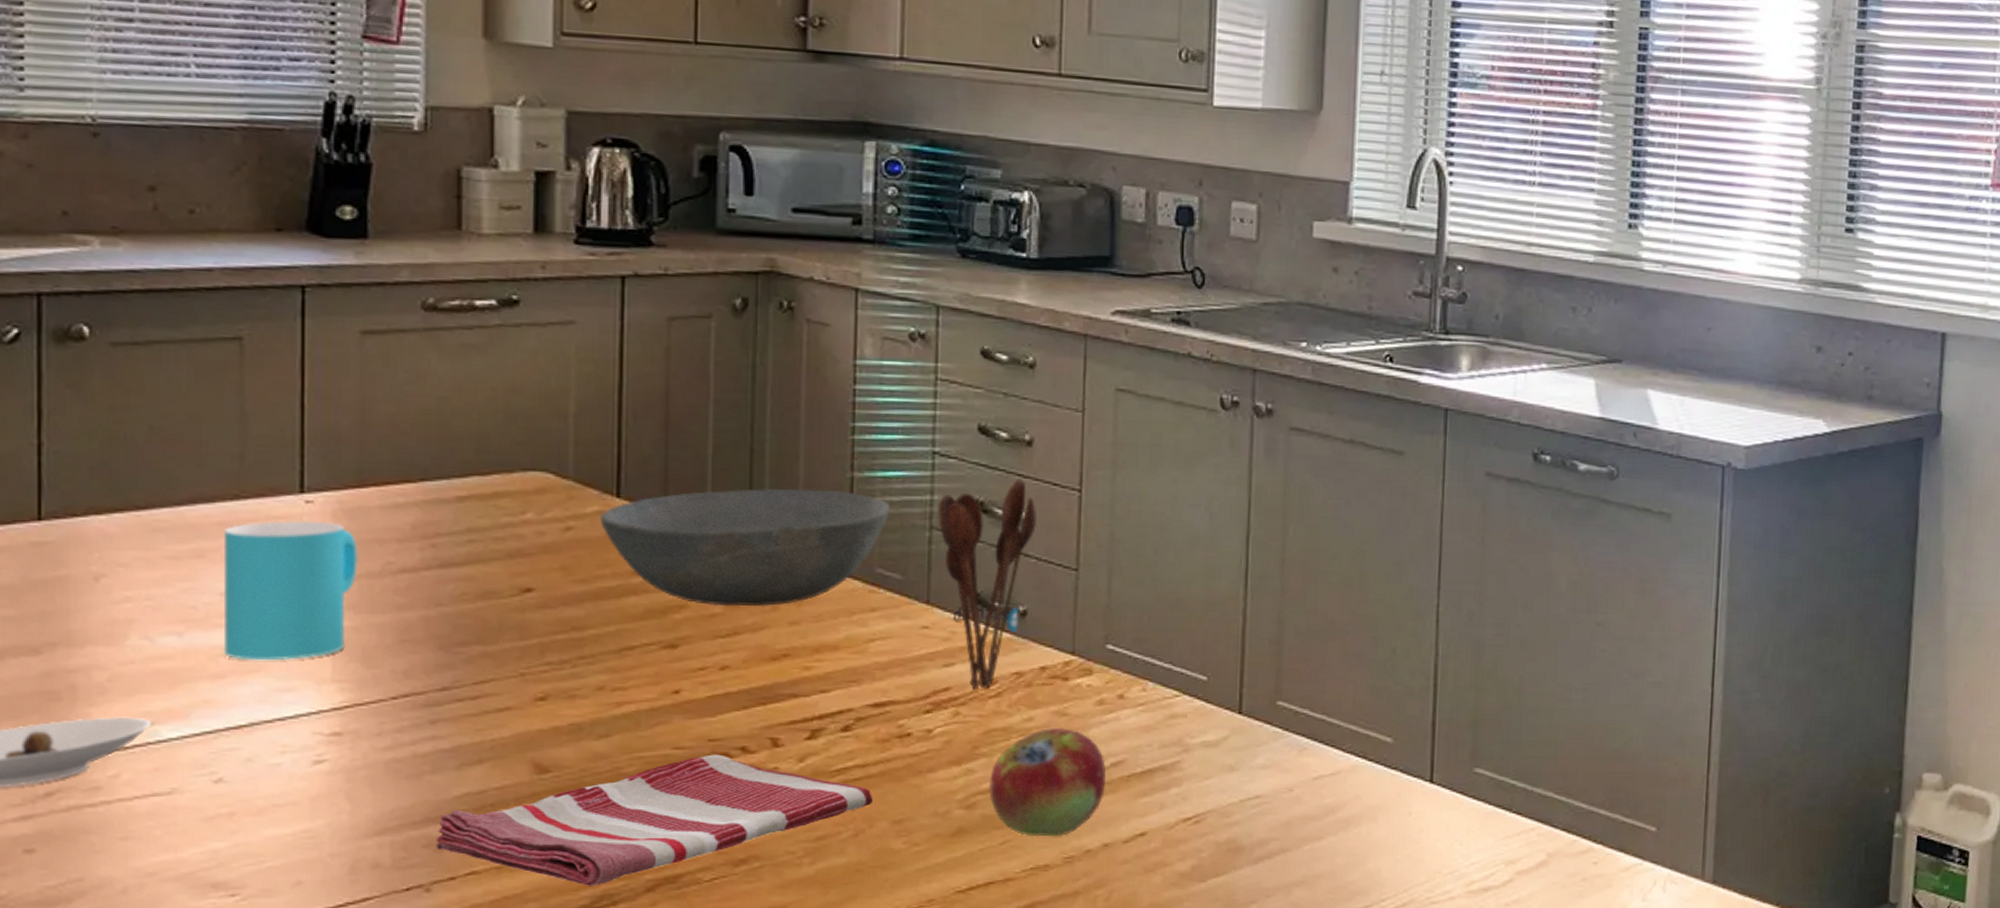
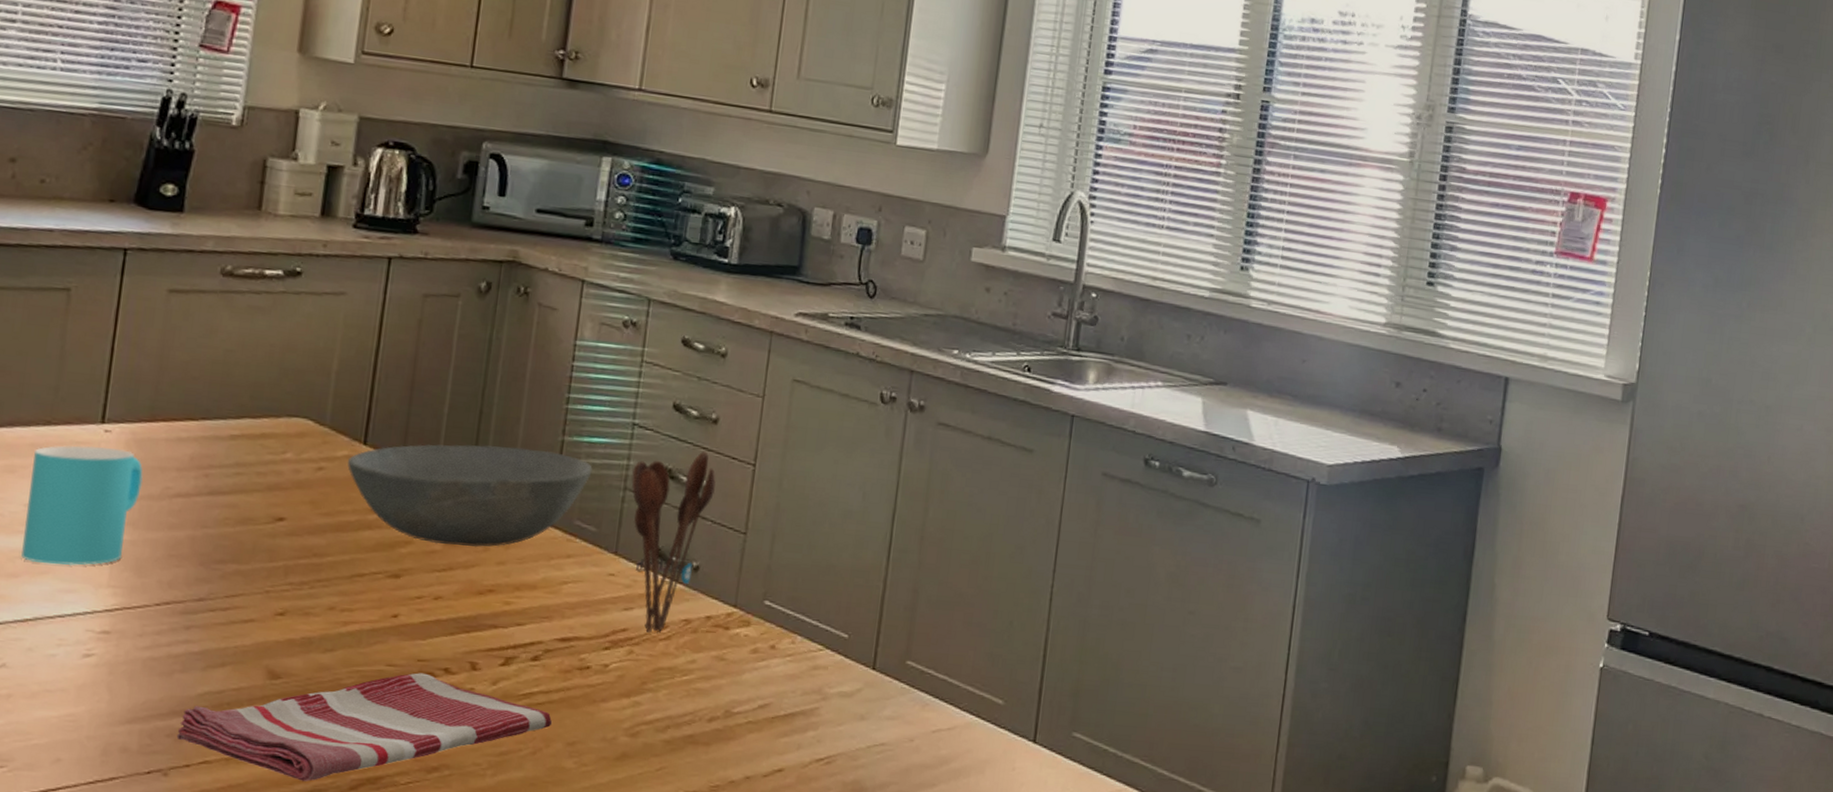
fruit: present [988,727,1107,837] -> none [651,670,755,768]

